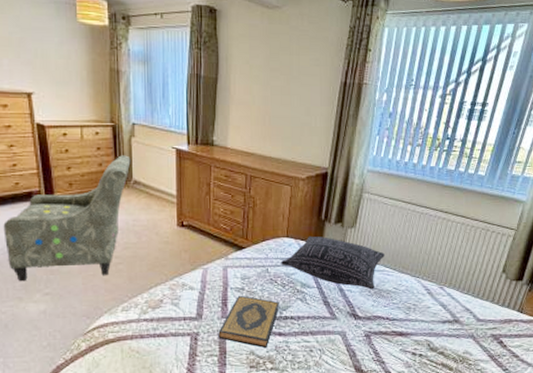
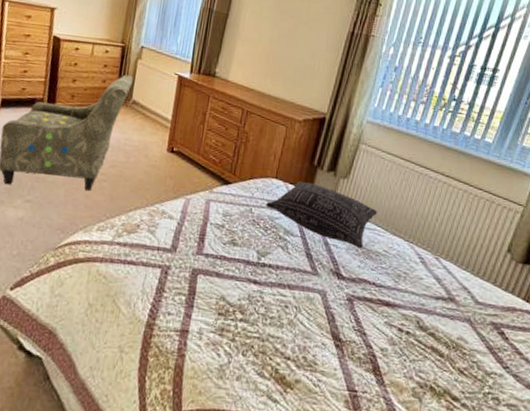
hardback book: present [218,295,279,349] -> none [190,232,259,296]

